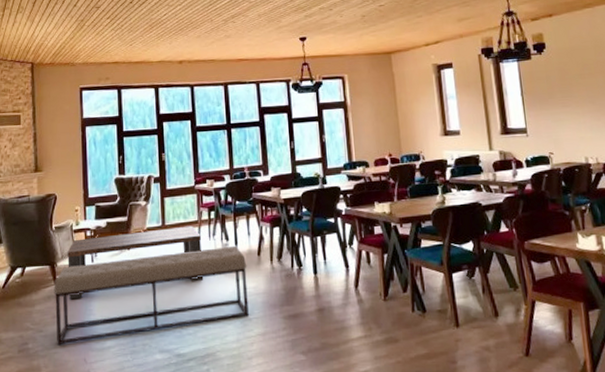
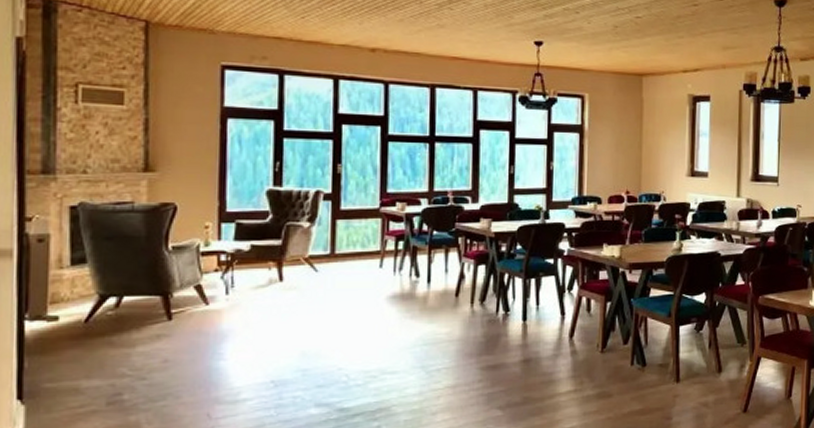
bench: present [54,245,249,346] -> none [166,283,441,397]
coffee table: present [67,225,204,300] -> none [189,256,384,340]

